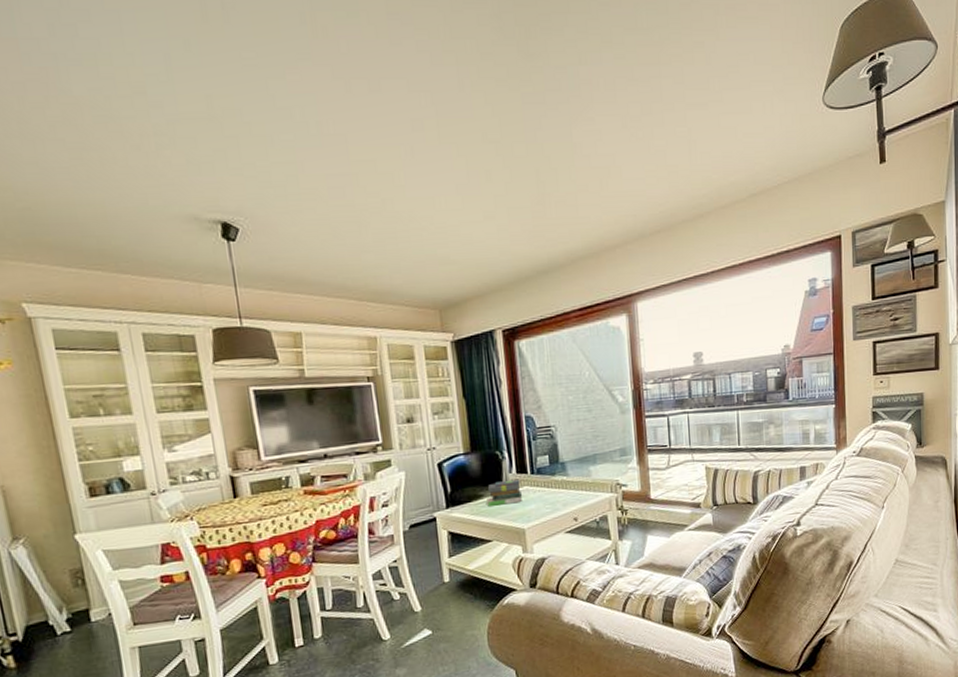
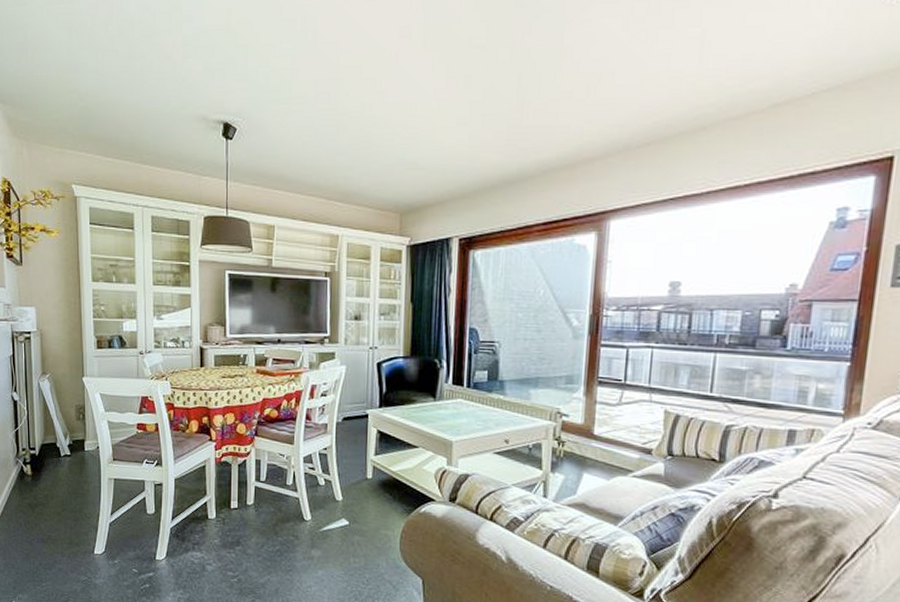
books: present [486,479,523,506] -> none [419,389,456,414]

